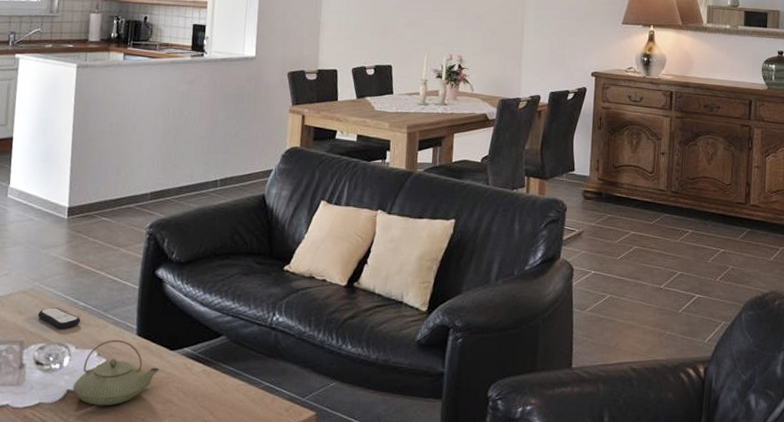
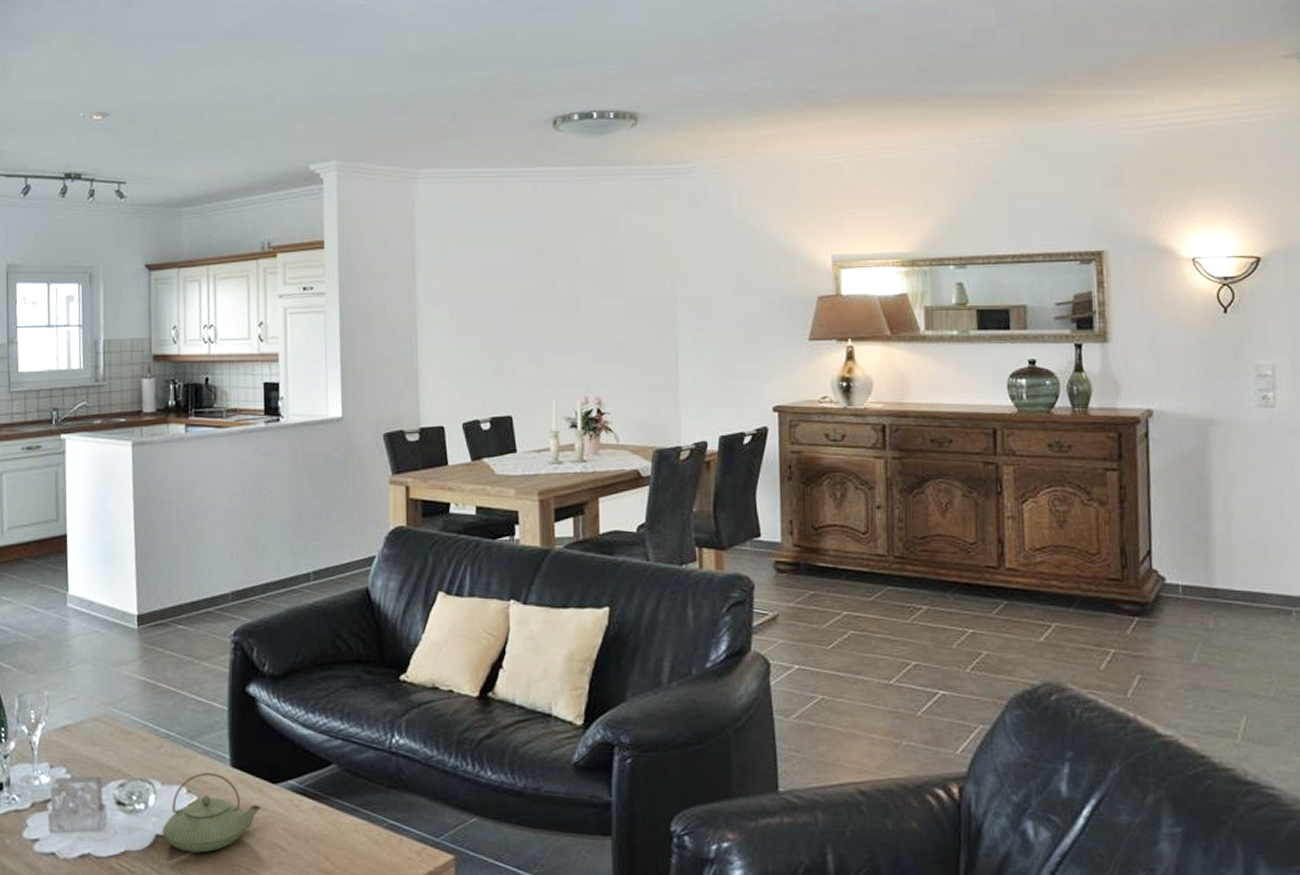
remote control: present [38,307,81,329] -> none [114,736,165,762]

